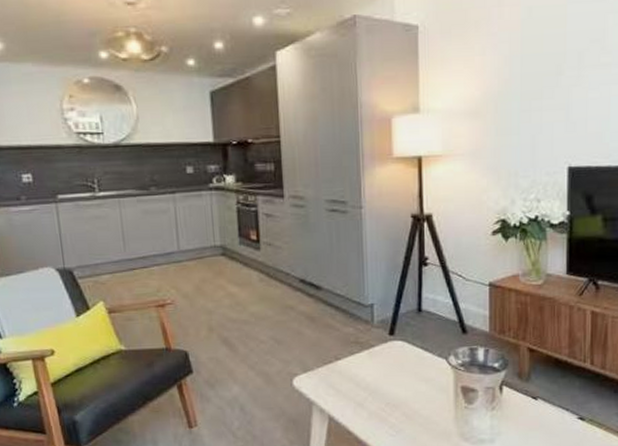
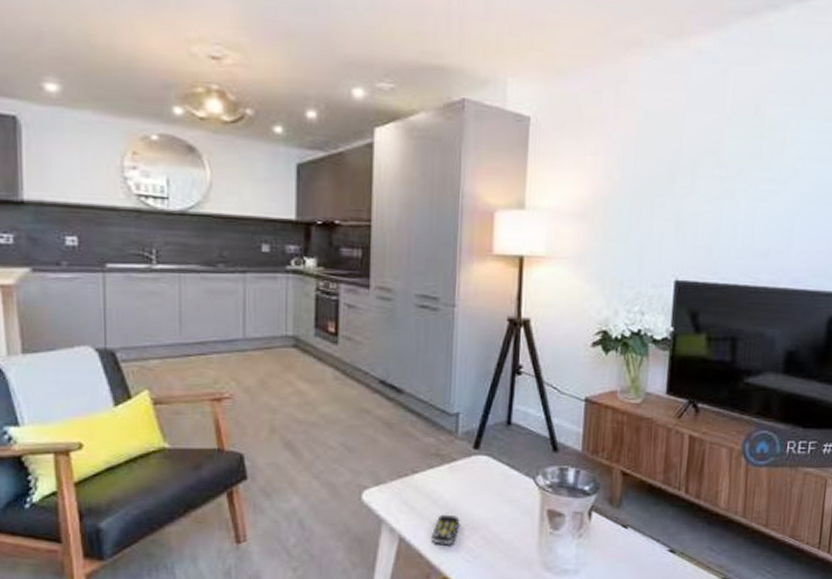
remote control: none [358,395,382,422] -> present [432,514,460,546]

